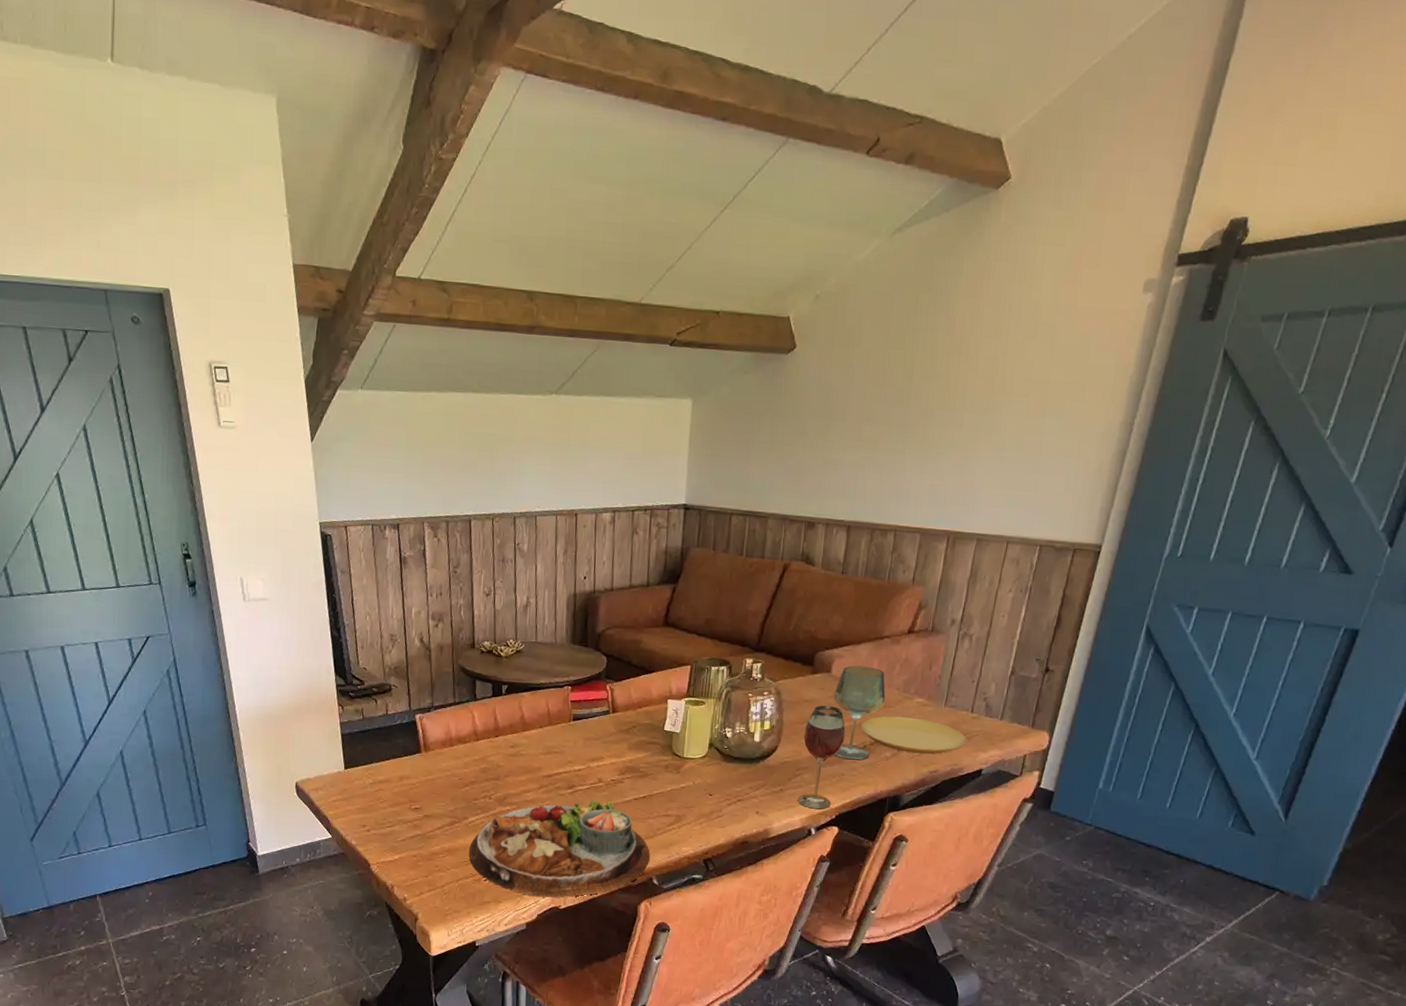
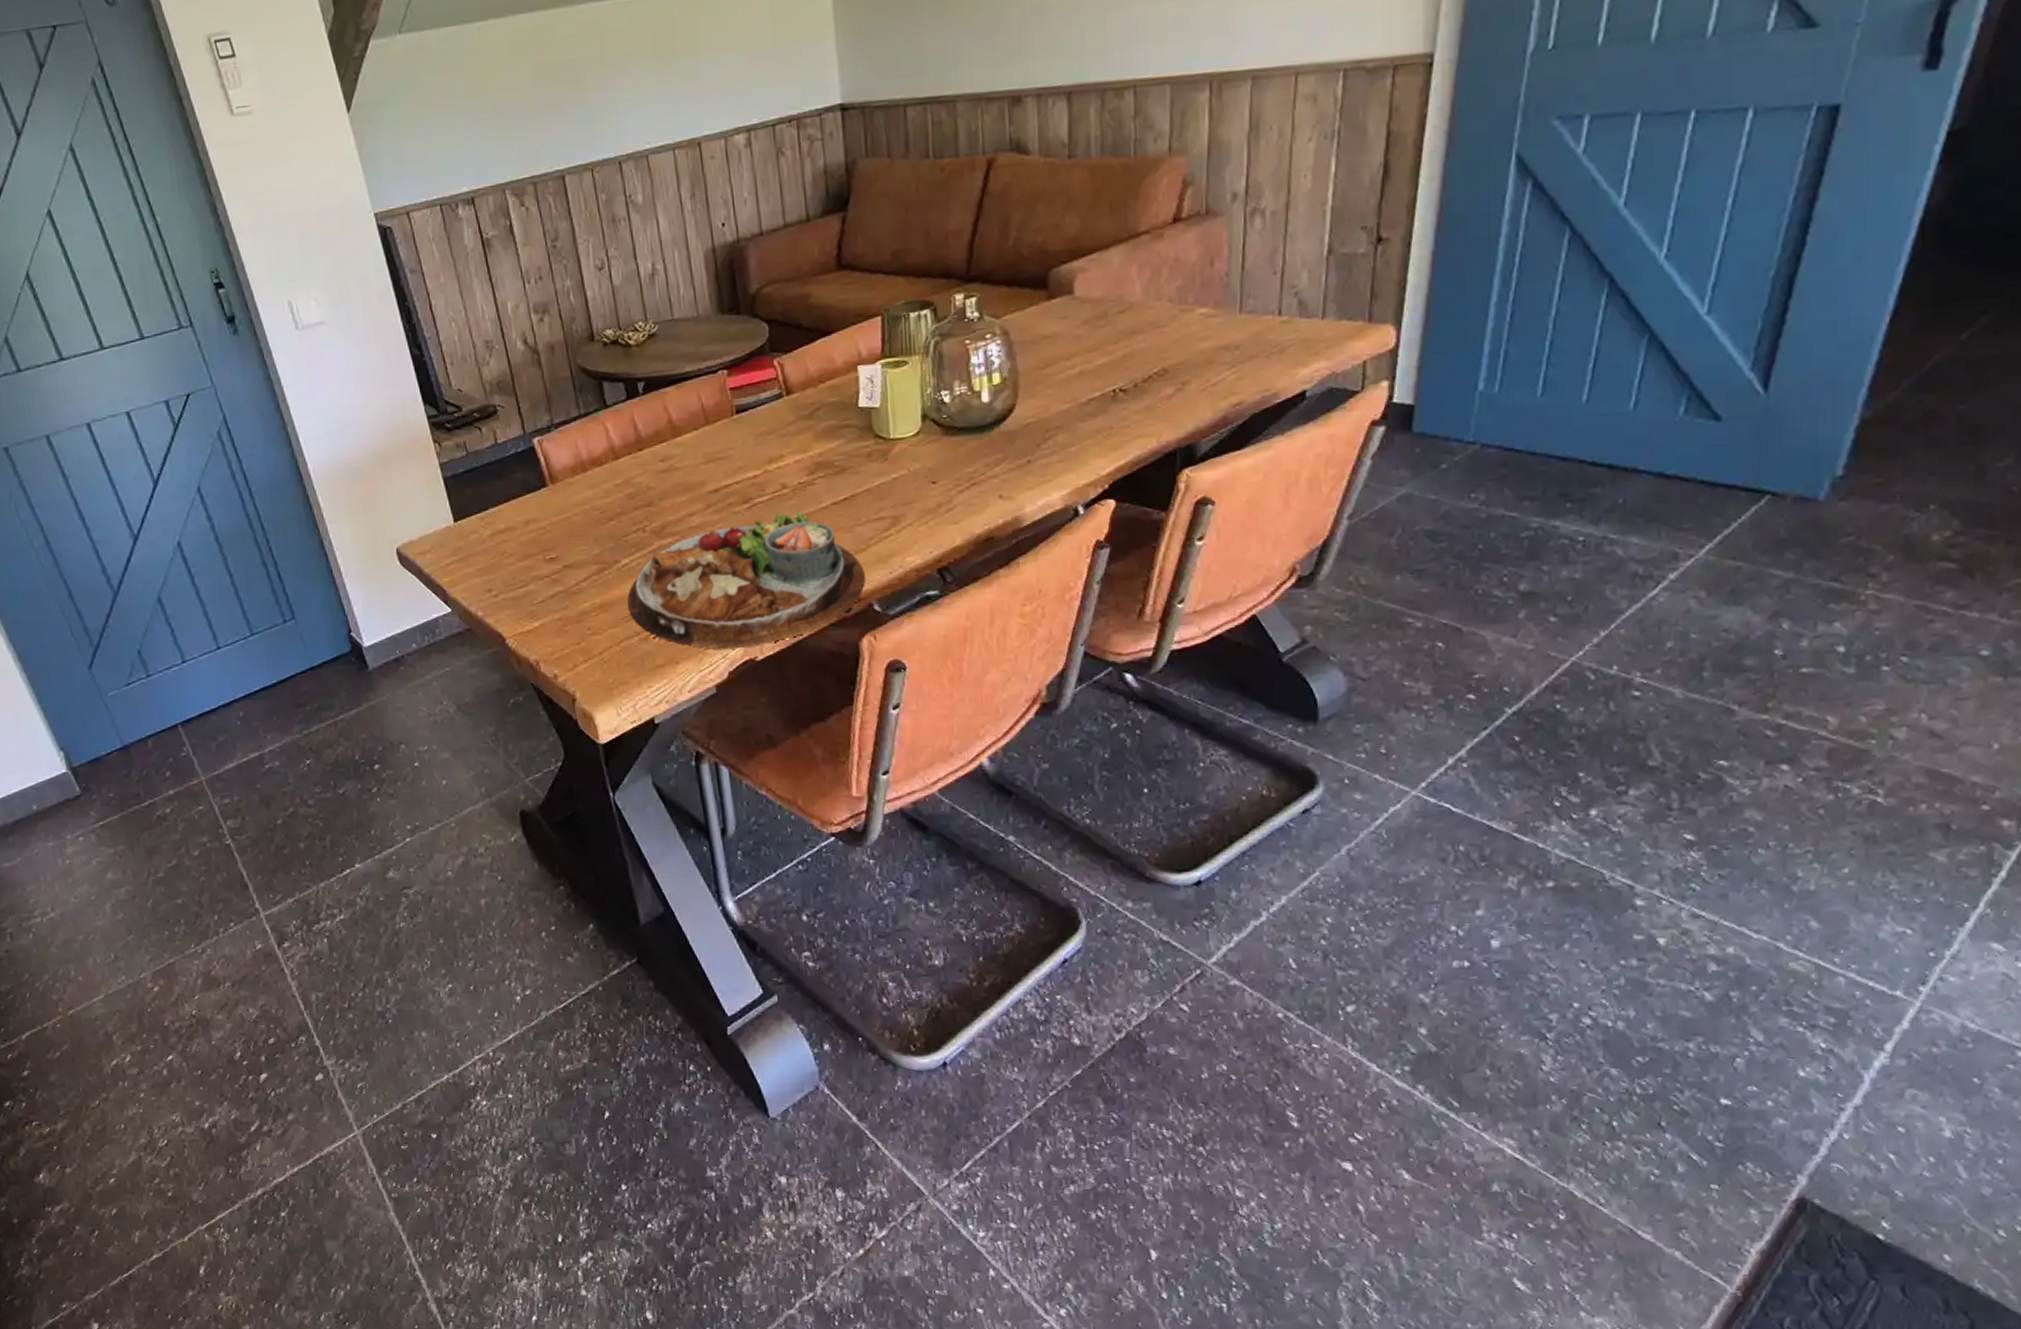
wineglass: present [798,705,846,809] -> none [1049,338,1106,480]
wine glass: present [833,665,886,760] -> none [1081,276,1155,407]
plate: present [861,716,966,754] -> none [1126,335,1277,384]

